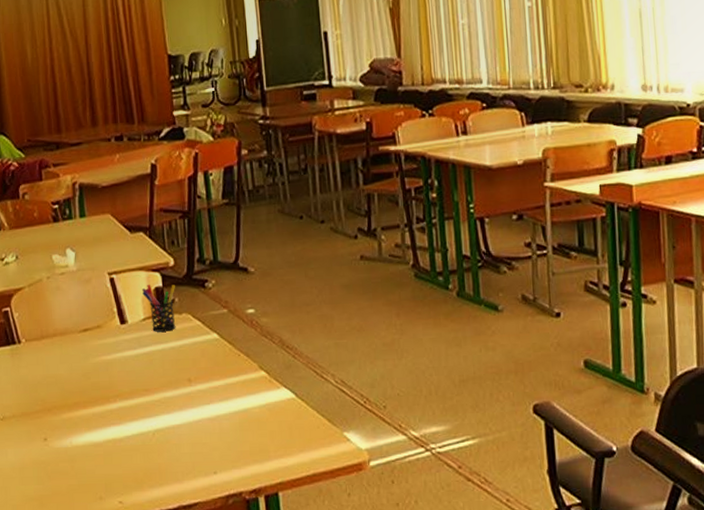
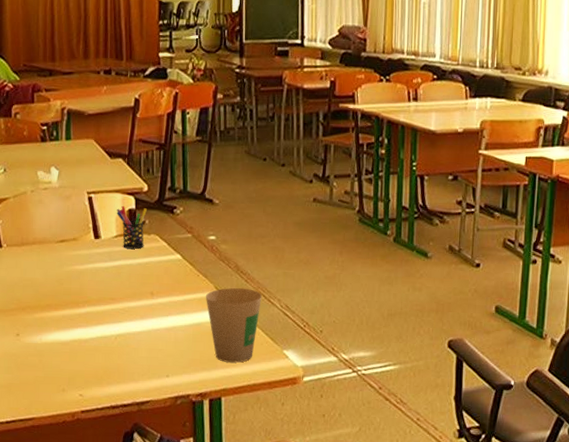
paper cup: none [249,365,313,452] -> present [205,288,262,363]

